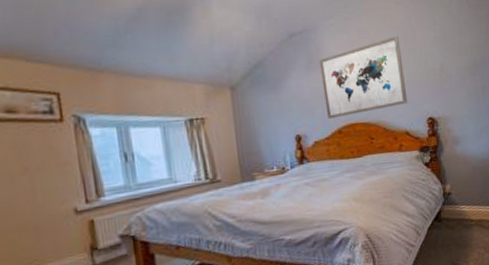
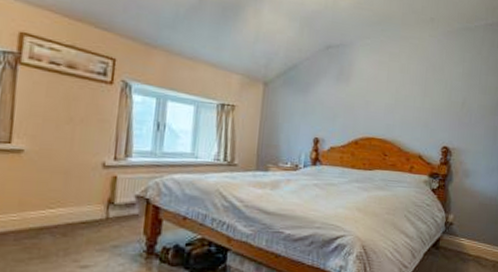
wall art: present [319,36,408,119] -> none [347,65,428,130]

